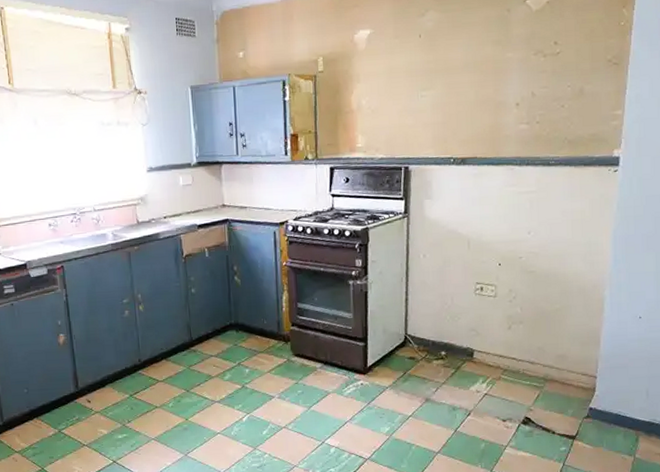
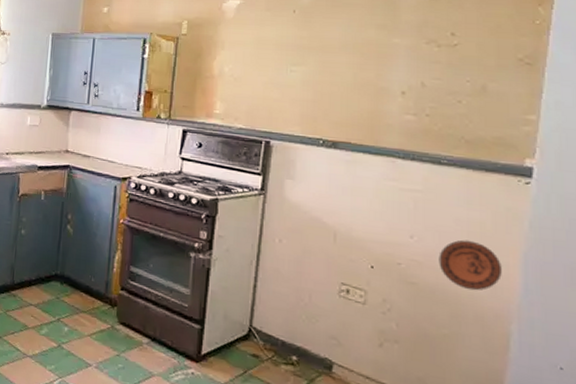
decorative plate: none [550,227,598,269] -> present [439,239,502,291]

